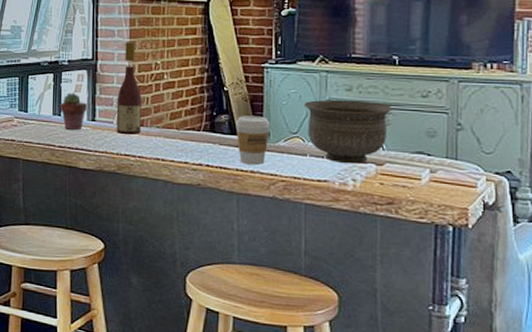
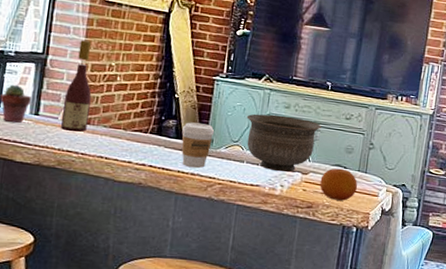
fruit: none [400,156,448,195] -> present [320,168,358,201]

